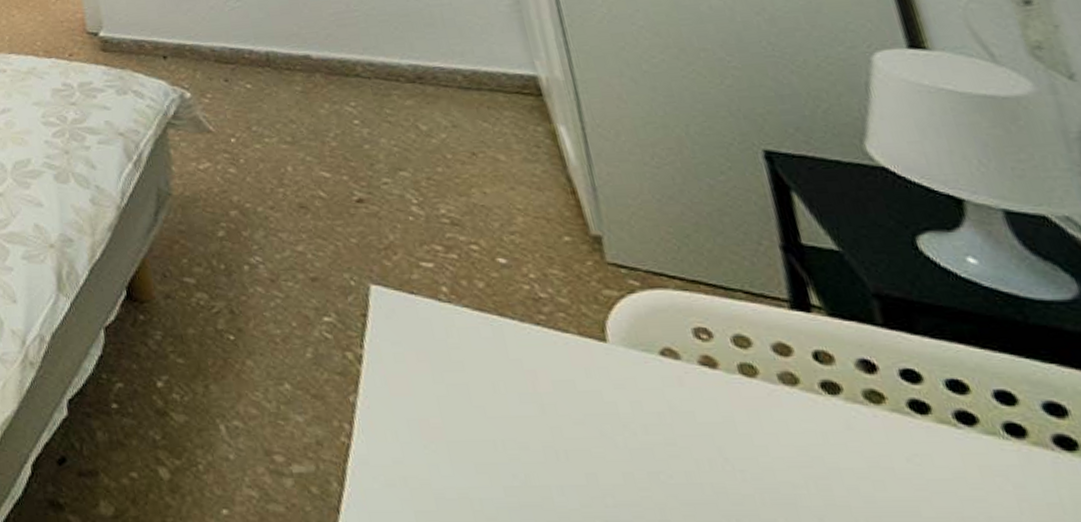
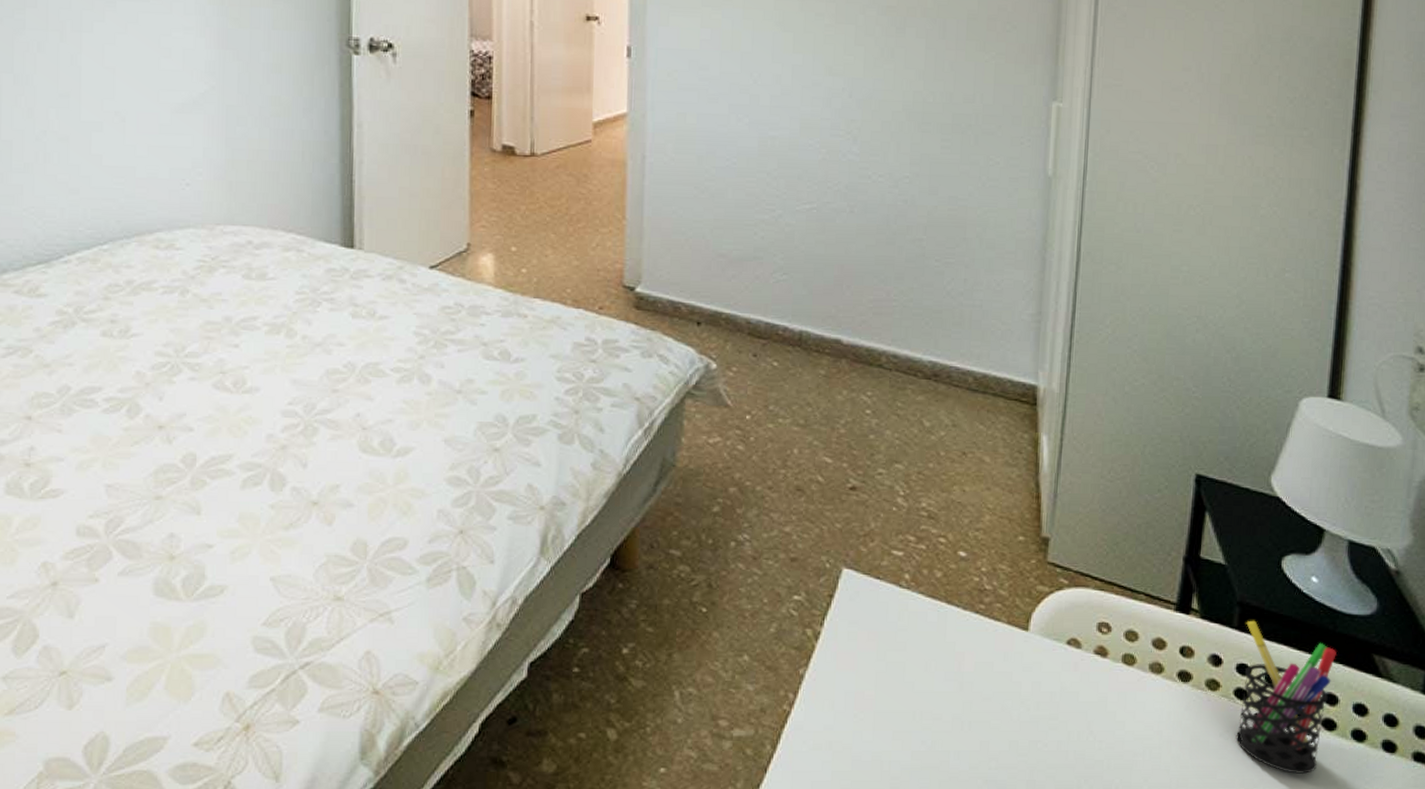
pen holder: none [893,314,1069,511] -> present [1235,620,1337,775]

